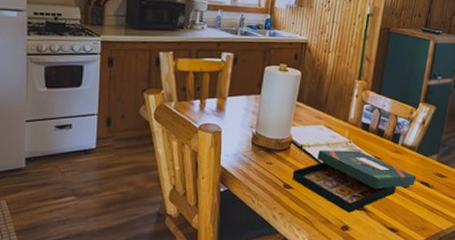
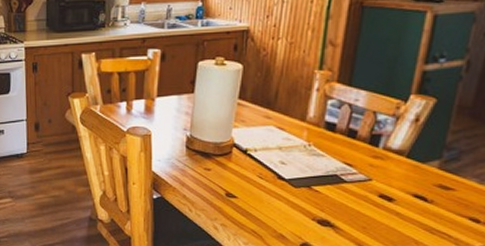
board game: present [292,150,417,213] -> none [236,155,407,229]

